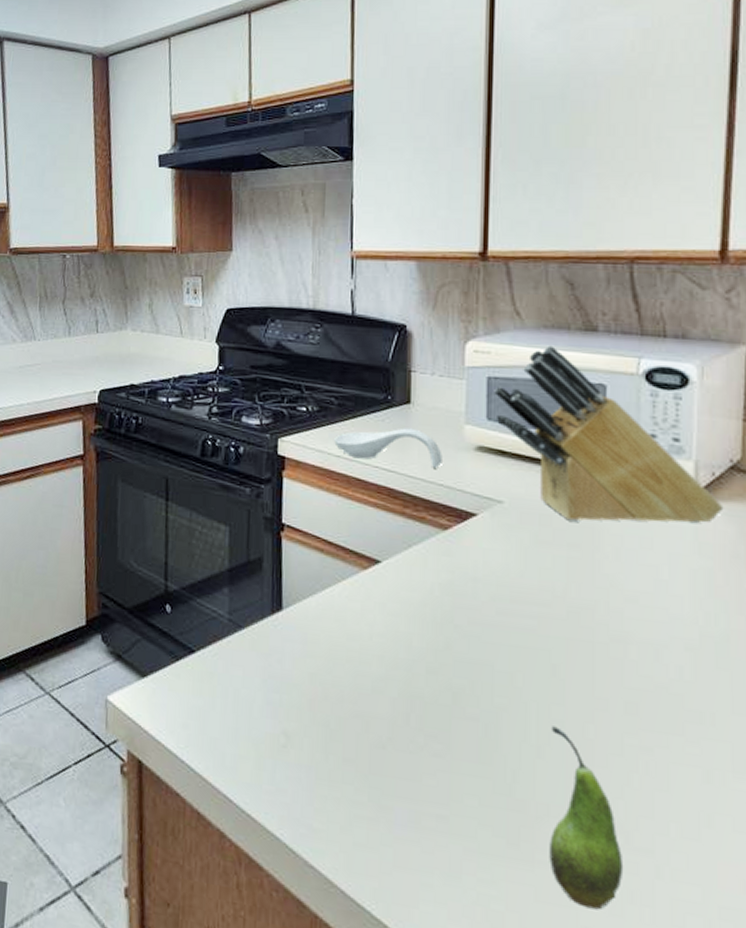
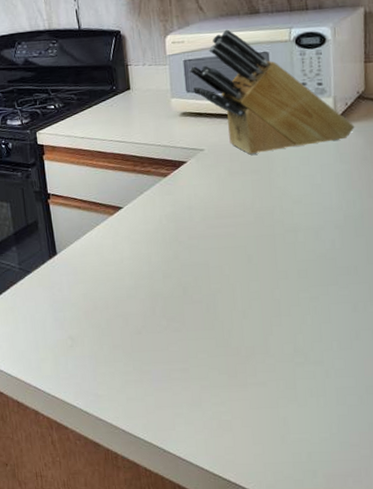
spoon rest: present [333,428,442,468] -> none [77,107,158,137]
fruit: present [549,726,622,910] -> none [250,296,305,406]

